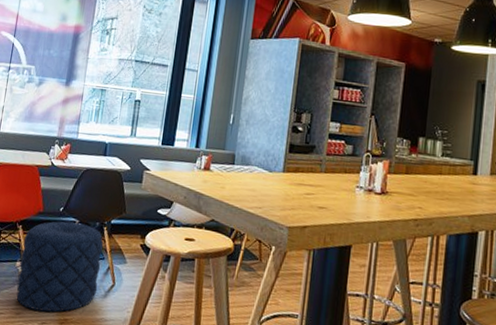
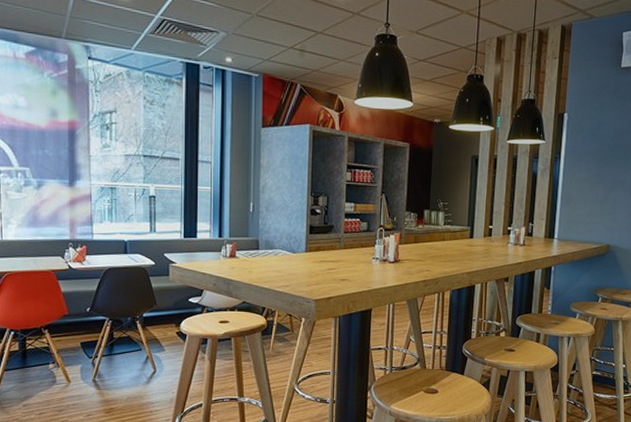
pouf: present [16,221,104,312] -> none [52,320,139,405]

